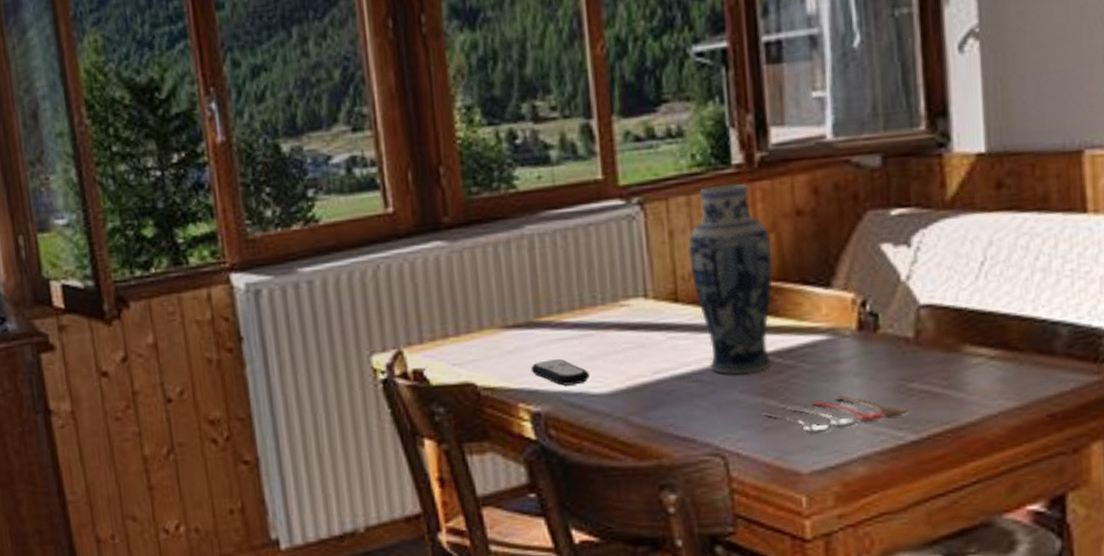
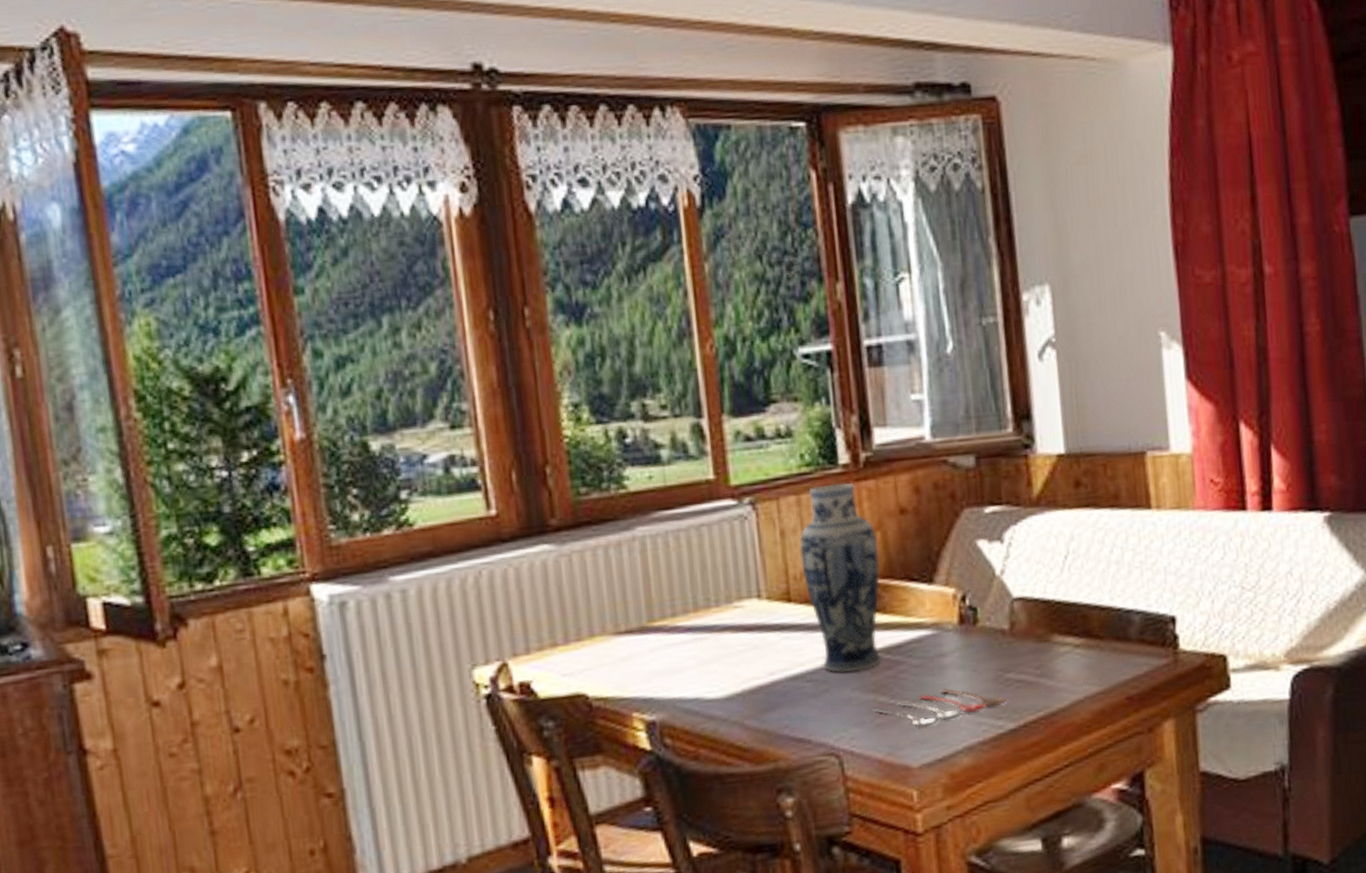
remote control: present [530,359,590,386] -> none [644,664,705,692]

